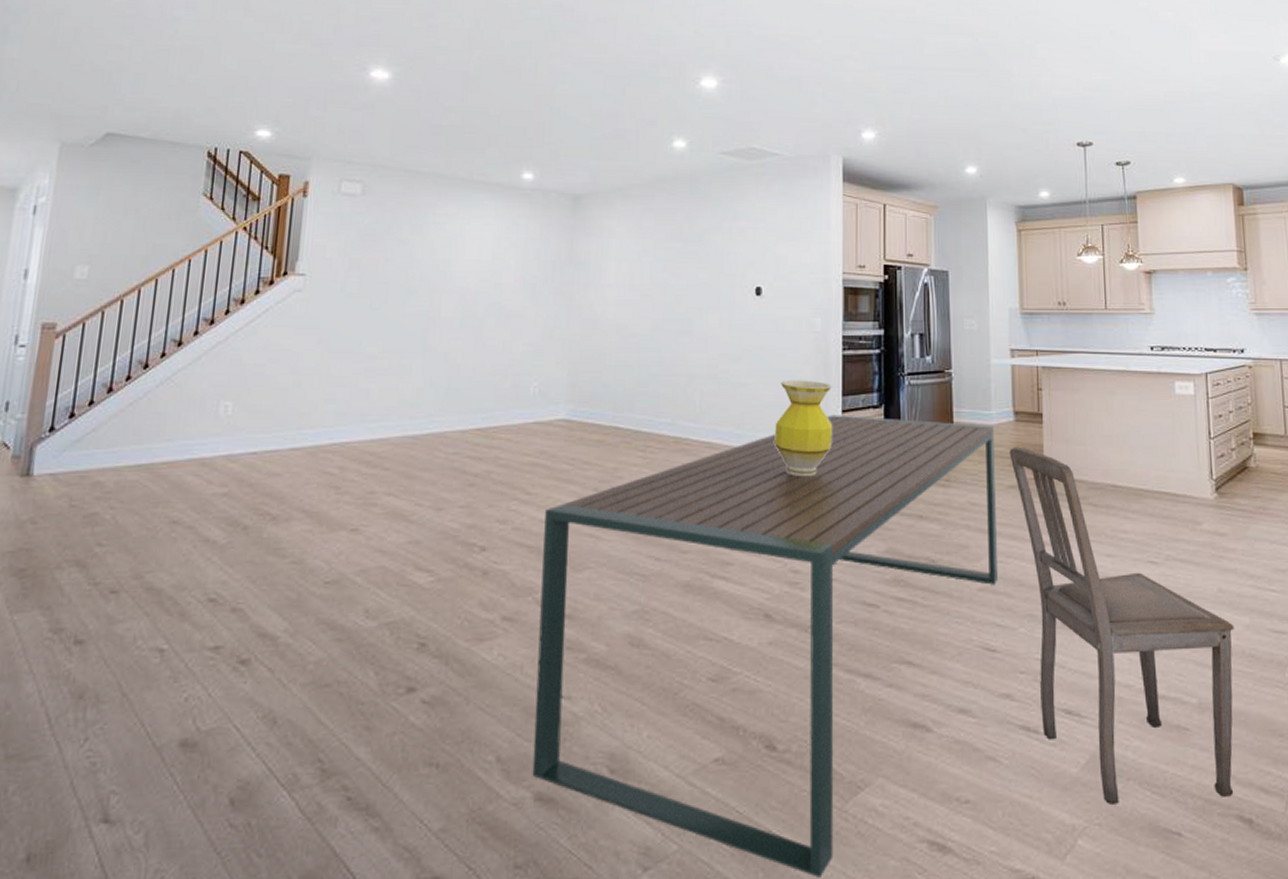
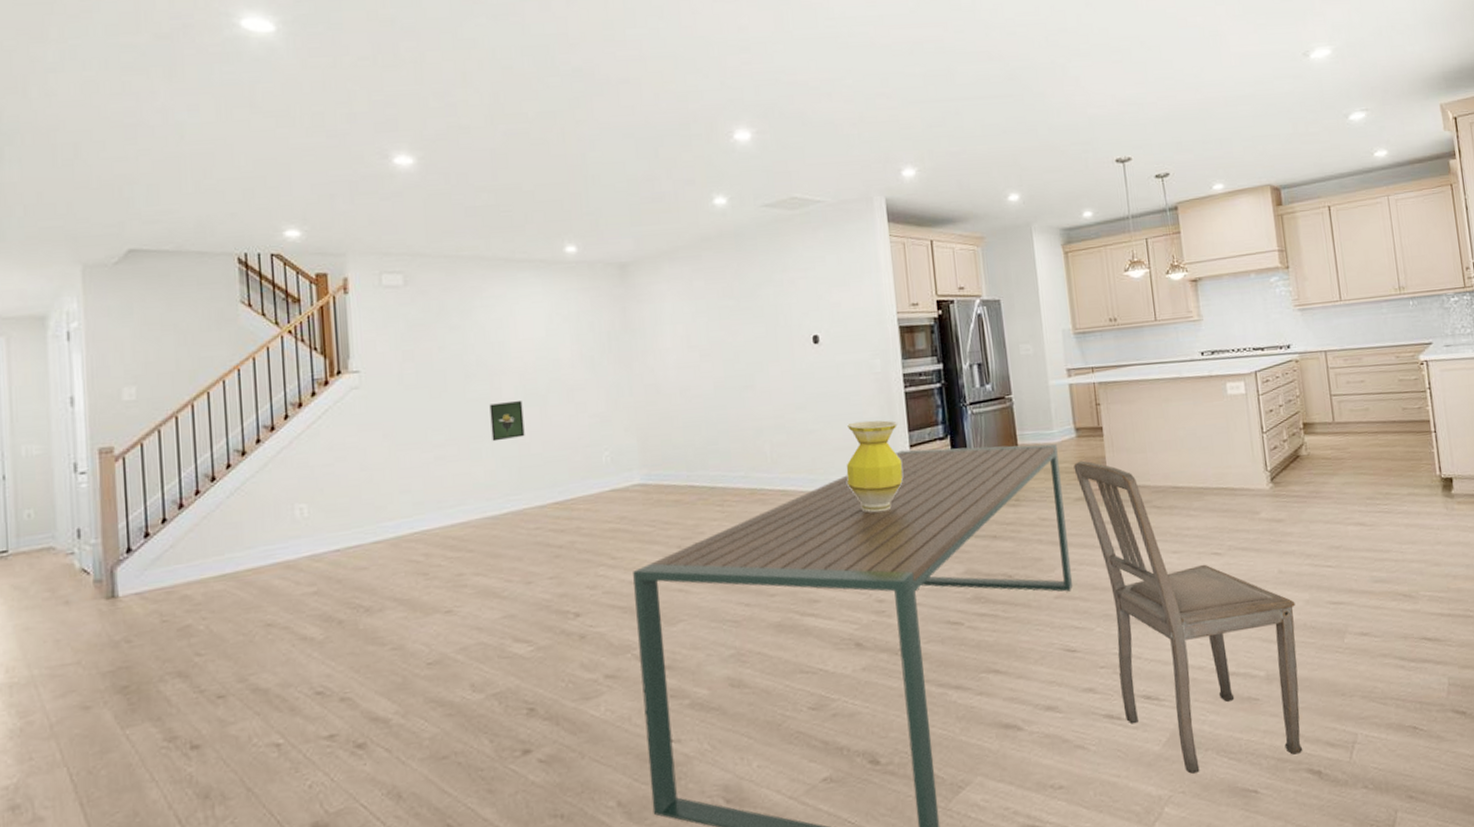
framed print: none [424,321,459,360] -> present [489,401,525,442]

